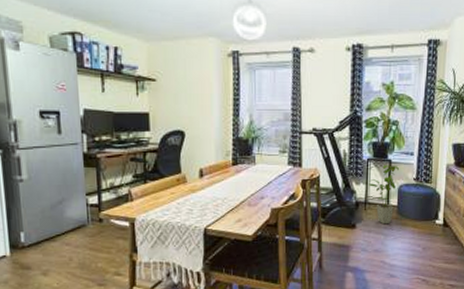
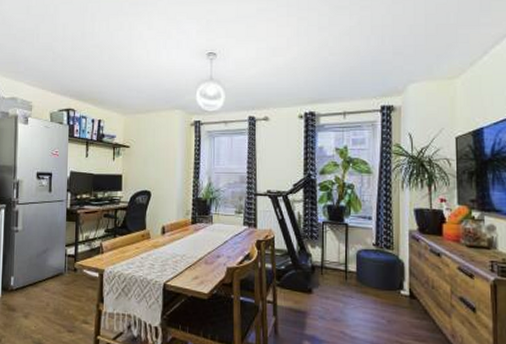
house plant: present [369,165,399,225] -> none [325,229,356,292]

